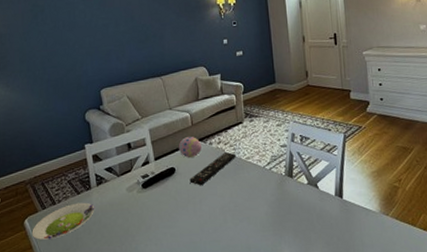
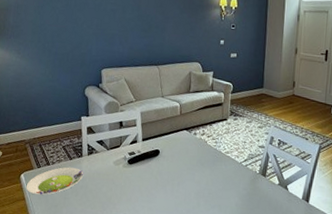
decorative egg: present [178,136,202,157] -> none [165,124,187,144]
remote control: present [189,152,237,185] -> none [171,144,217,169]

